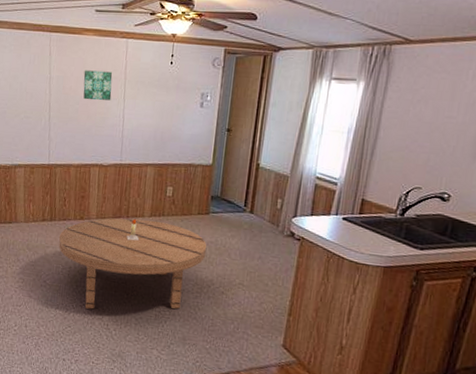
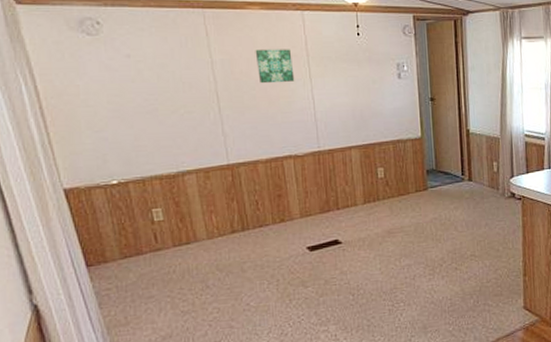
dining table: present [58,218,207,309] -> none [257,207,432,323]

